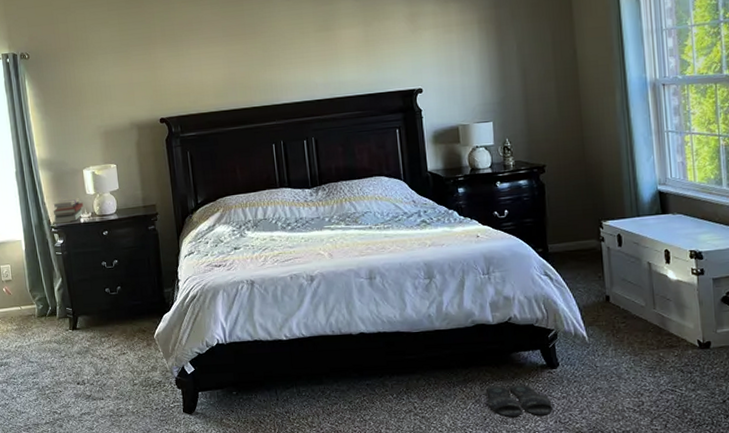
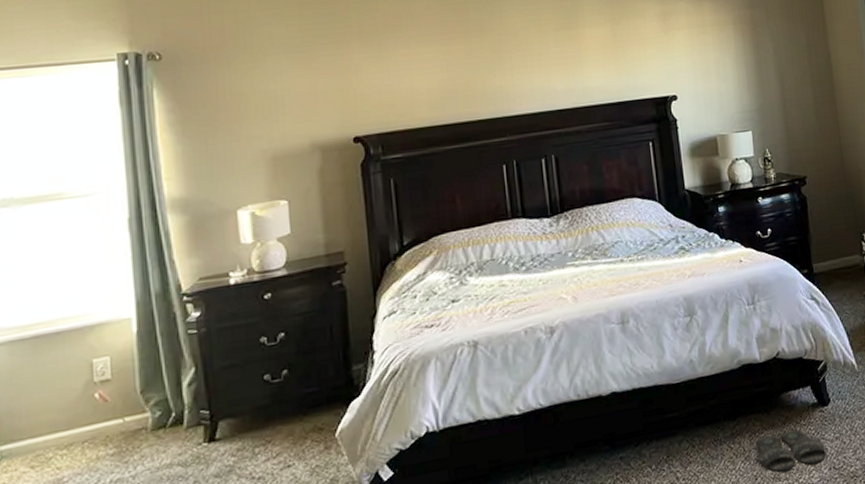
books: present [53,197,83,224] -> none [185,248,235,290]

